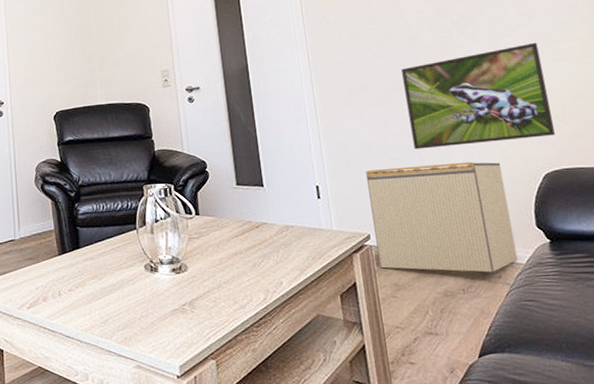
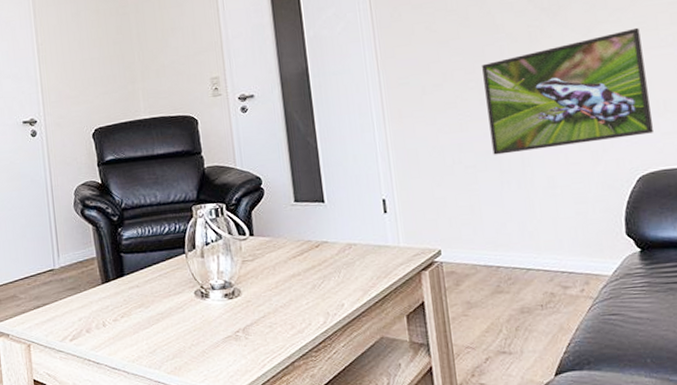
storage bin: present [366,161,518,273] -> none [438,165,604,286]

